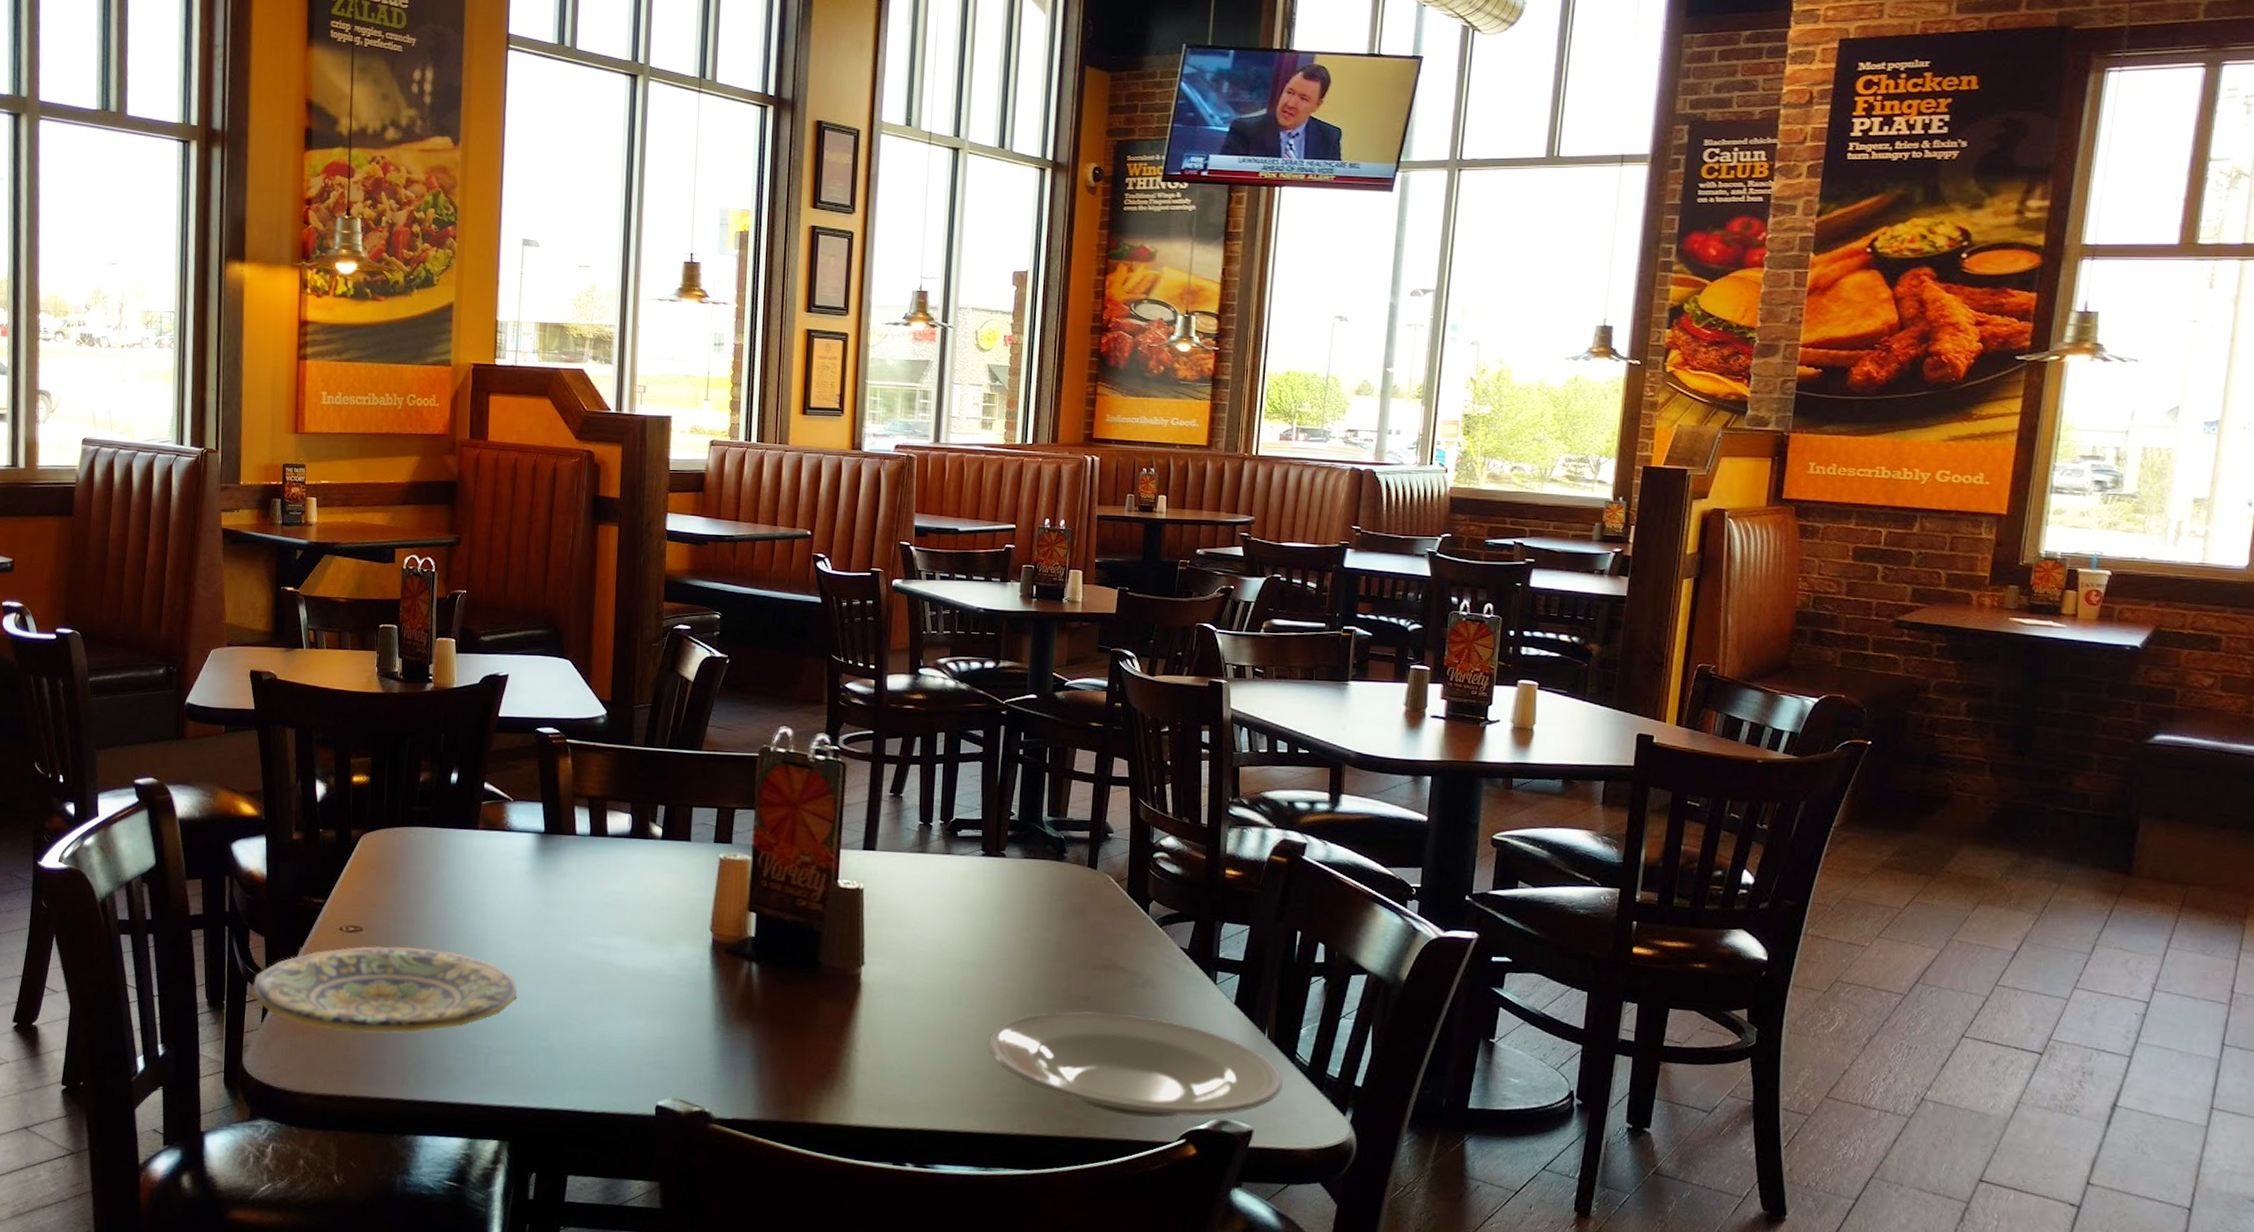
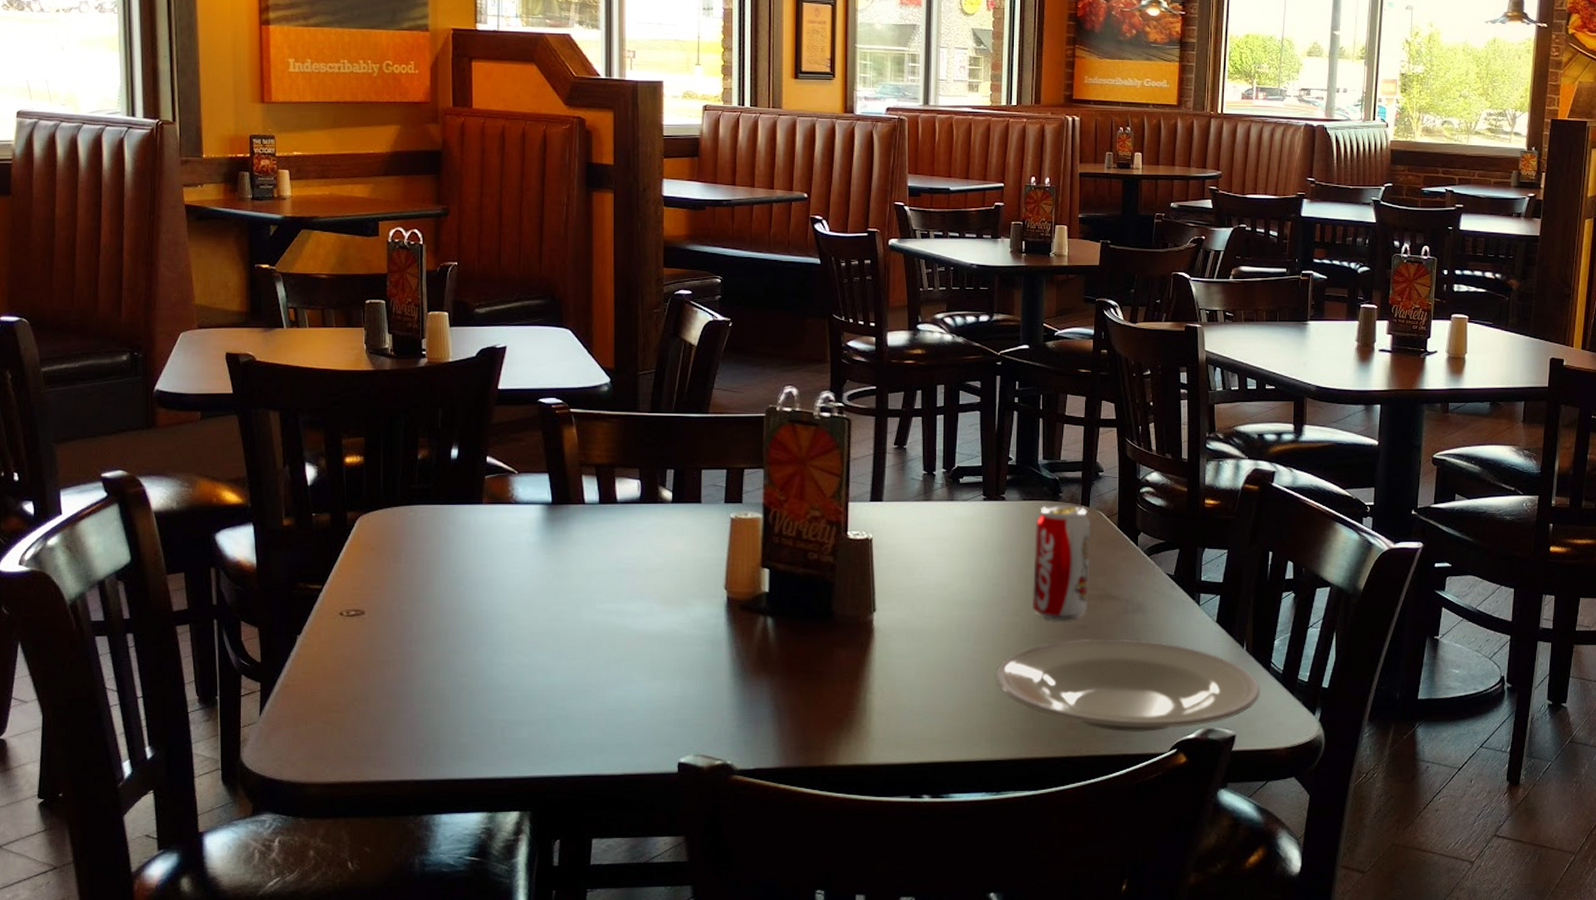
plate: present [251,946,518,1033] -> none [246,627,533,716]
beverage can: none [1030,864,1098,990] -> present [1031,504,1091,621]

